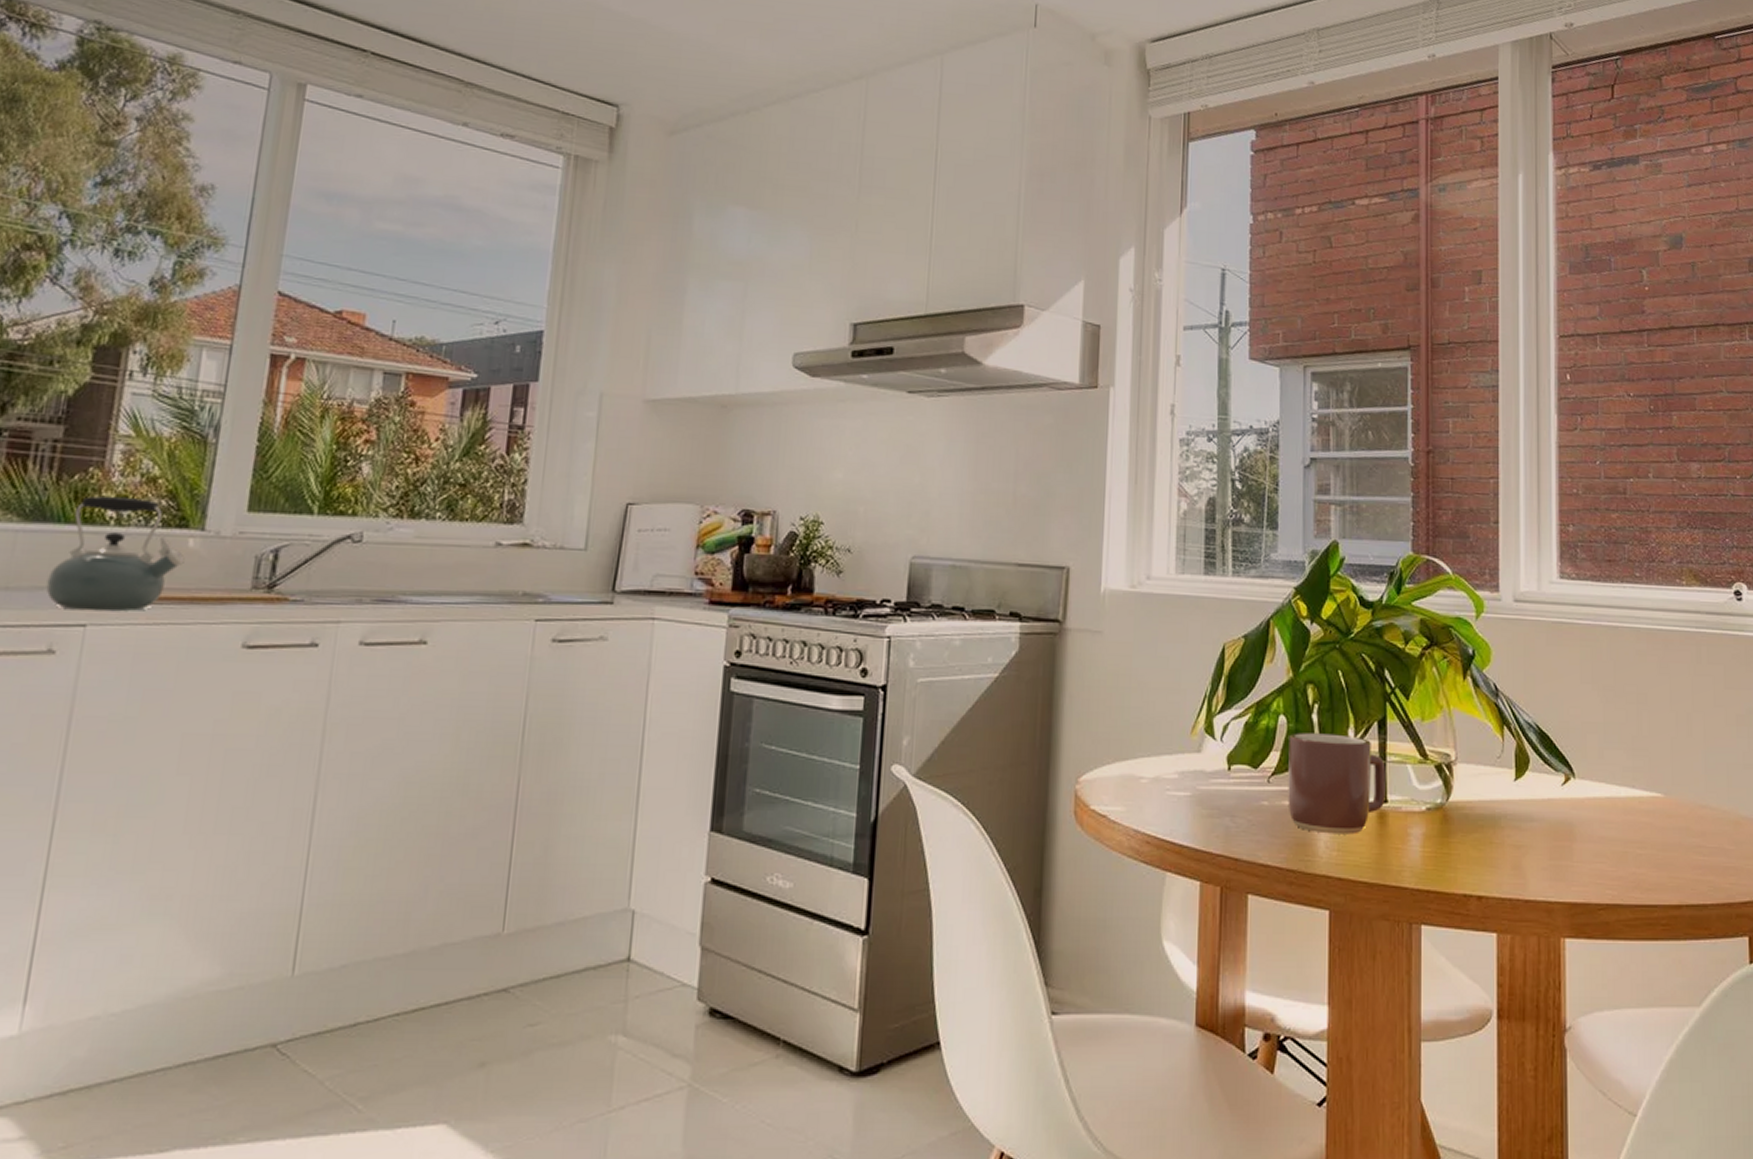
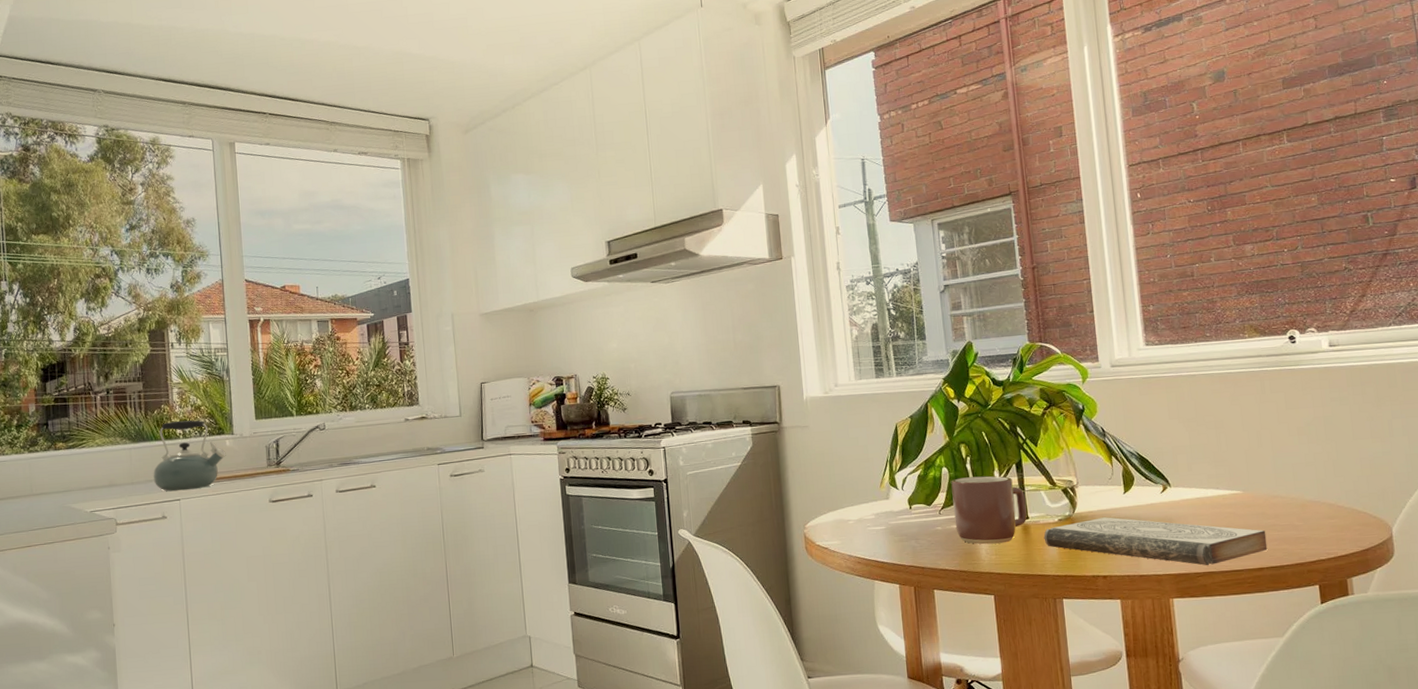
book: none [1404,811,1689,896] -> present [1043,517,1268,566]

